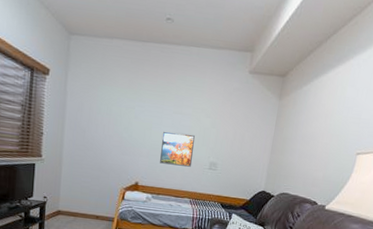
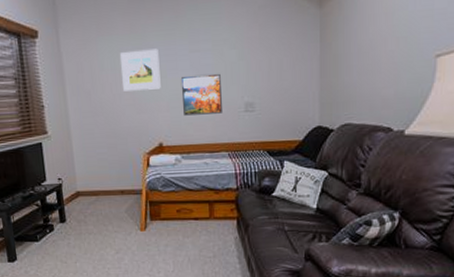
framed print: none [114,102,149,138] -> present [119,48,161,92]

